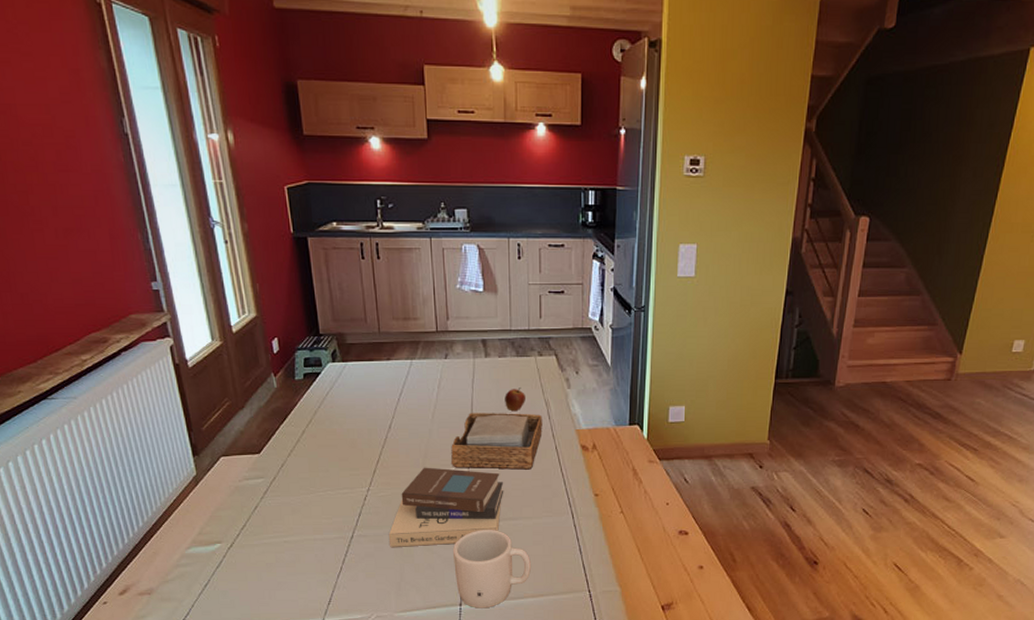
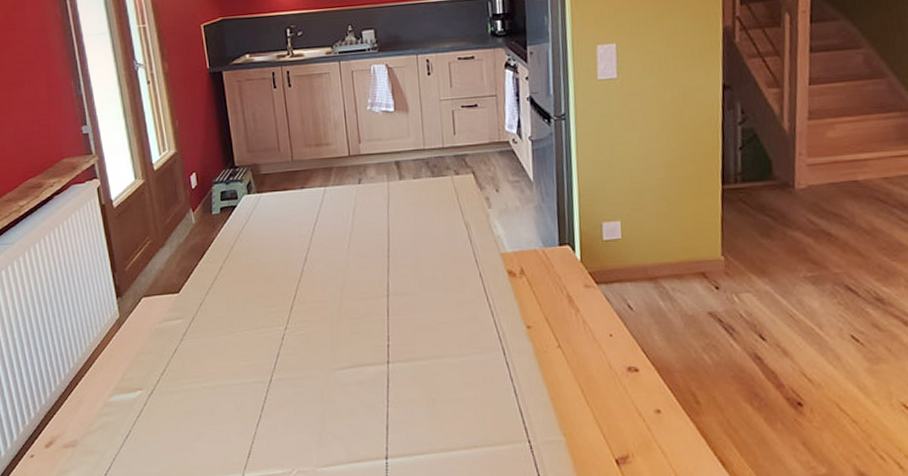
books: present [388,467,504,547] -> none [307,301,427,392]
napkin holder: present [451,413,543,470] -> none [369,238,465,301]
mug: present [452,528,531,609] -> none [375,369,462,463]
fruit: present [505,388,525,412] -> none [422,210,444,237]

